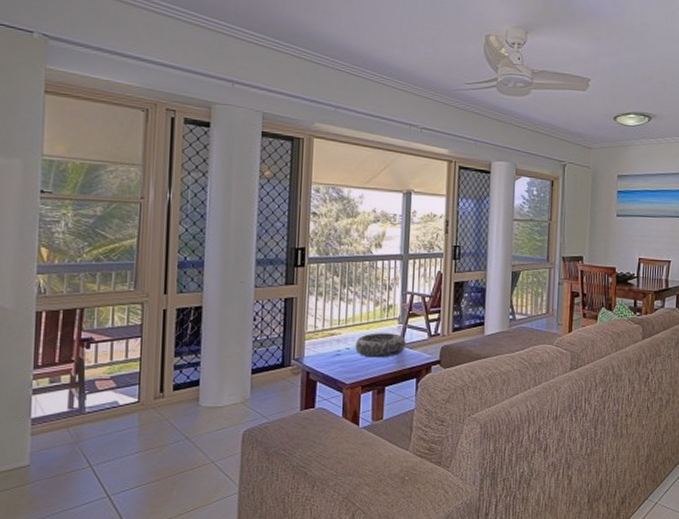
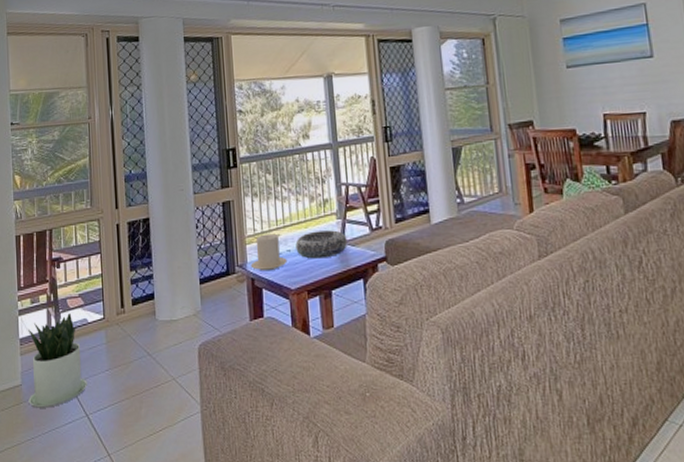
planter: none [37,395,112,489] -> present [28,313,87,408]
candle: none [307,331,345,366] -> present [250,233,287,271]

